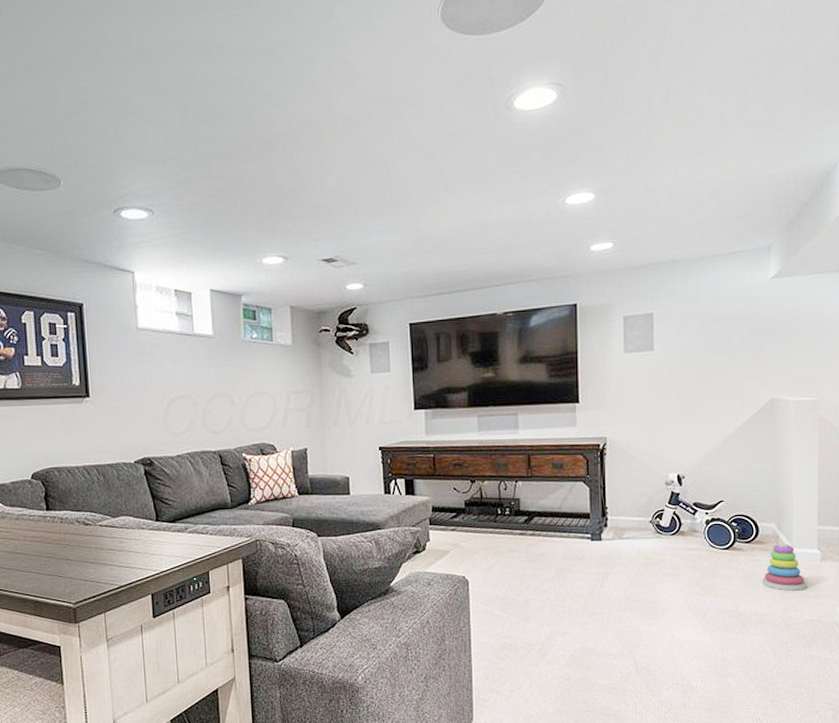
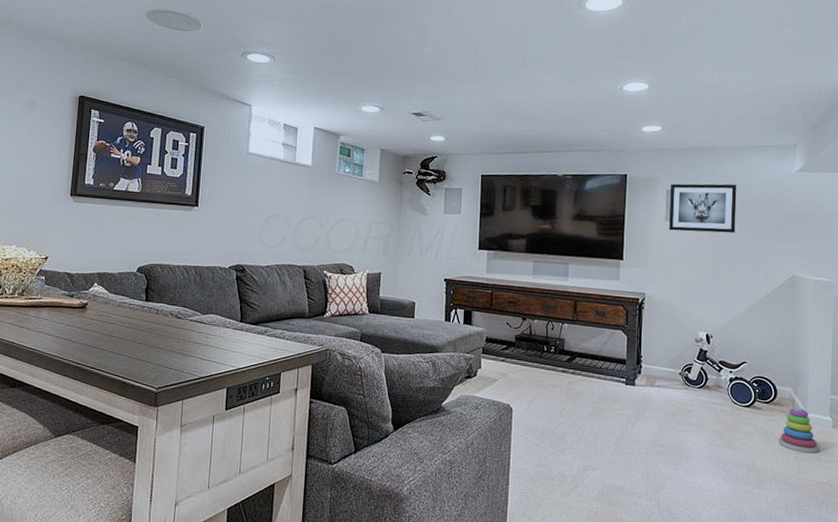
wall art: none [627,301,705,363] -> present [669,183,737,234]

